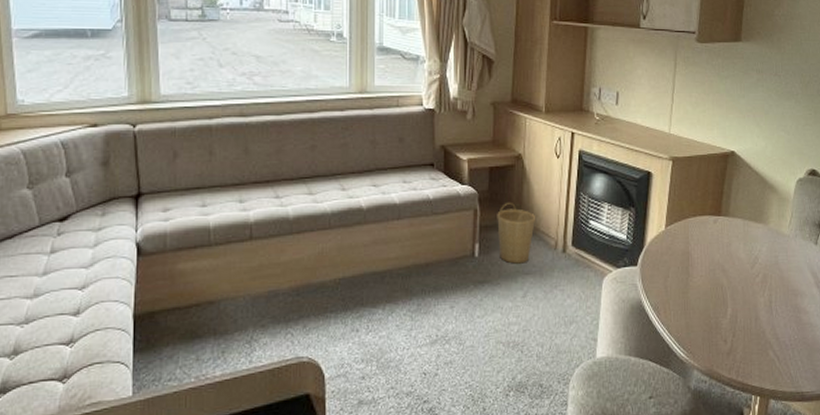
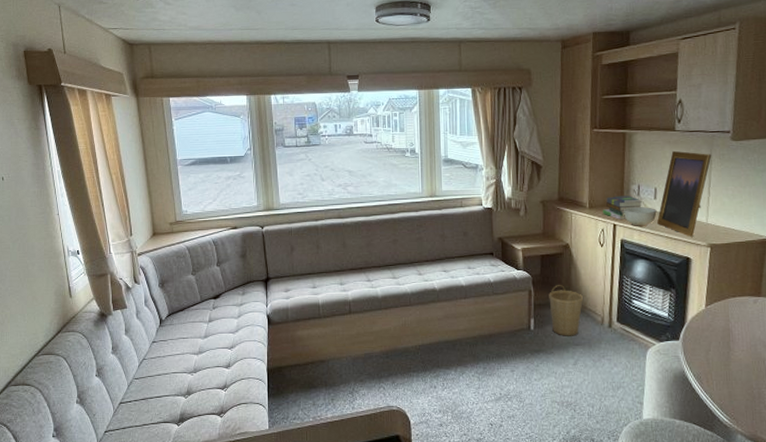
books: none [559,99,603,127] -> present [602,195,642,220]
bowl: none [583,112,618,135] -> present [624,206,657,226]
picture frame: none [618,50,677,148] -> present [657,150,712,237]

